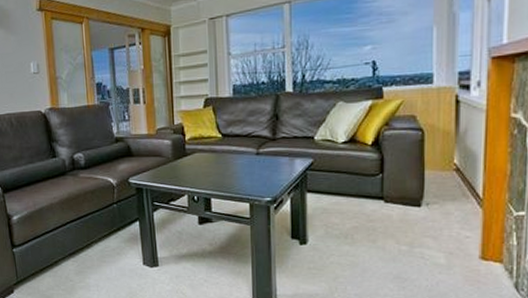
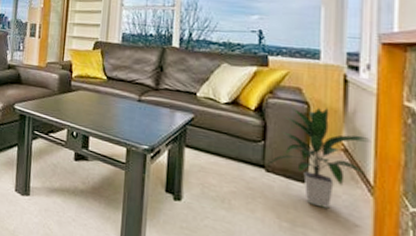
indoor plant: none [385,131,482,227] -> present [266,107,372,209]

